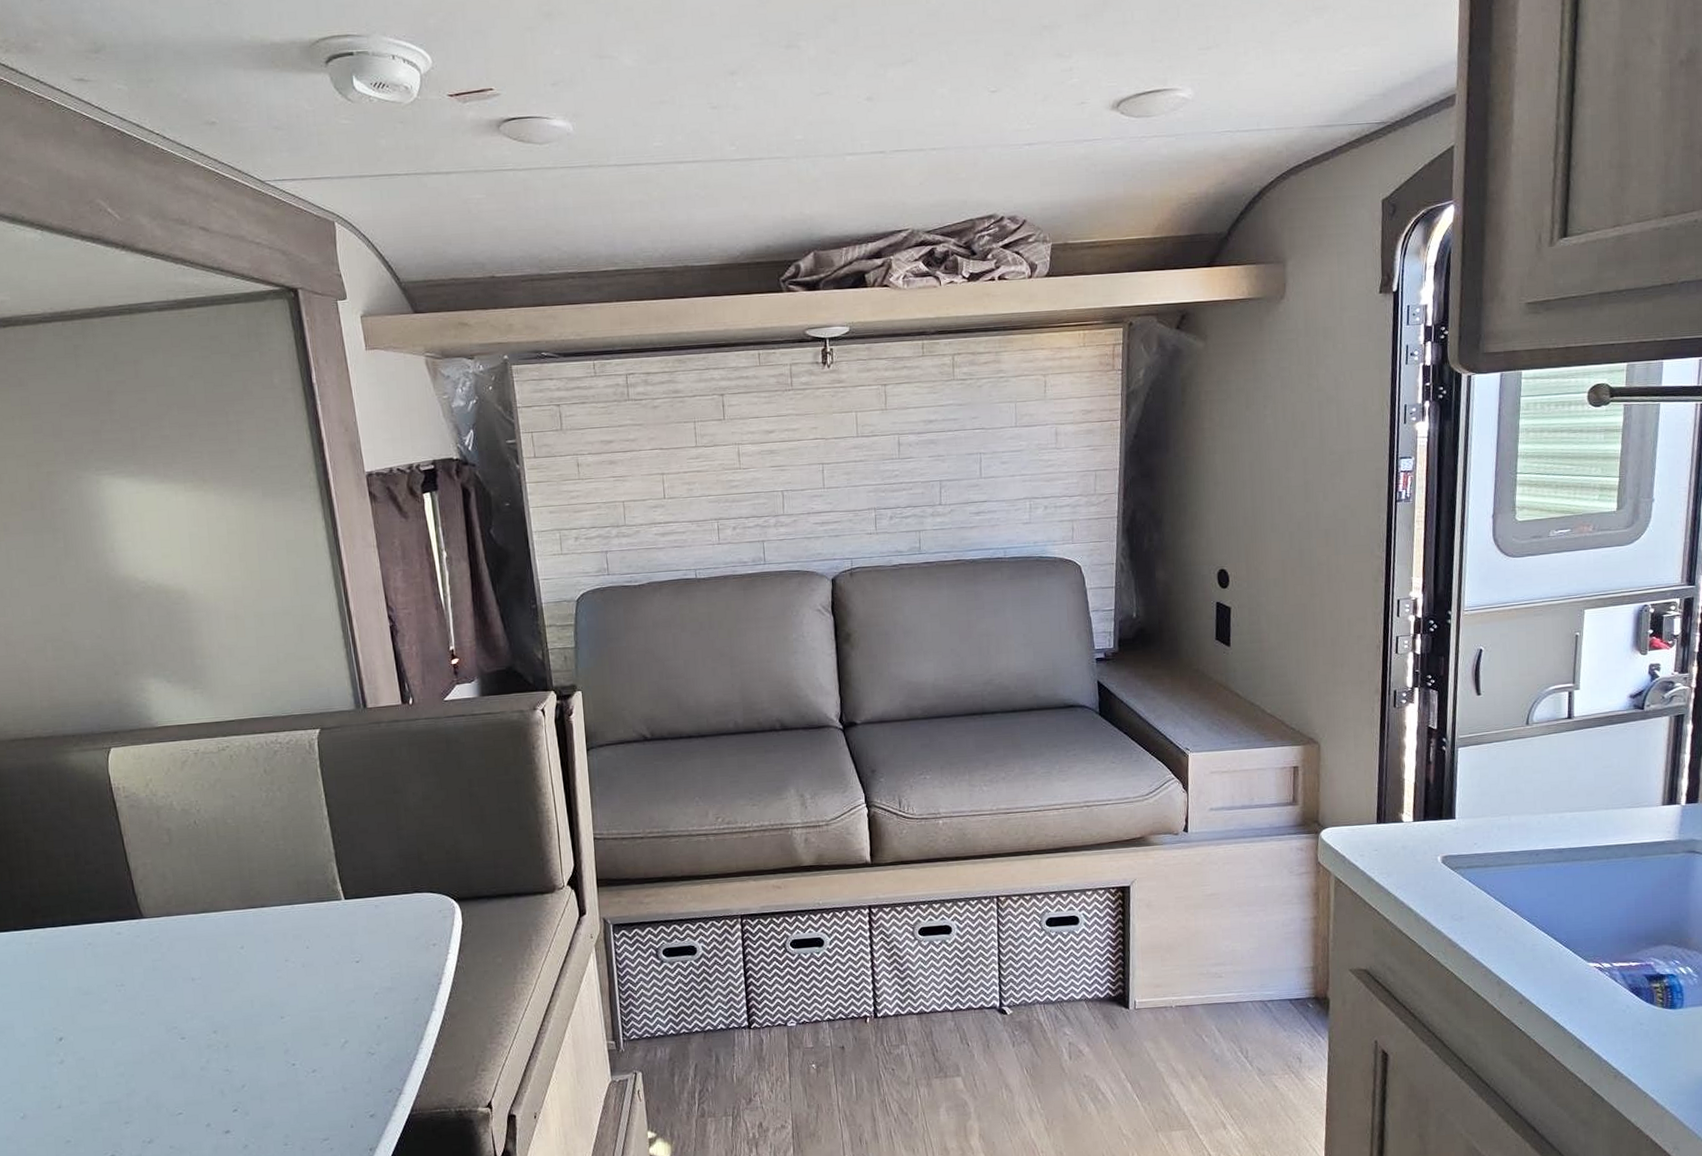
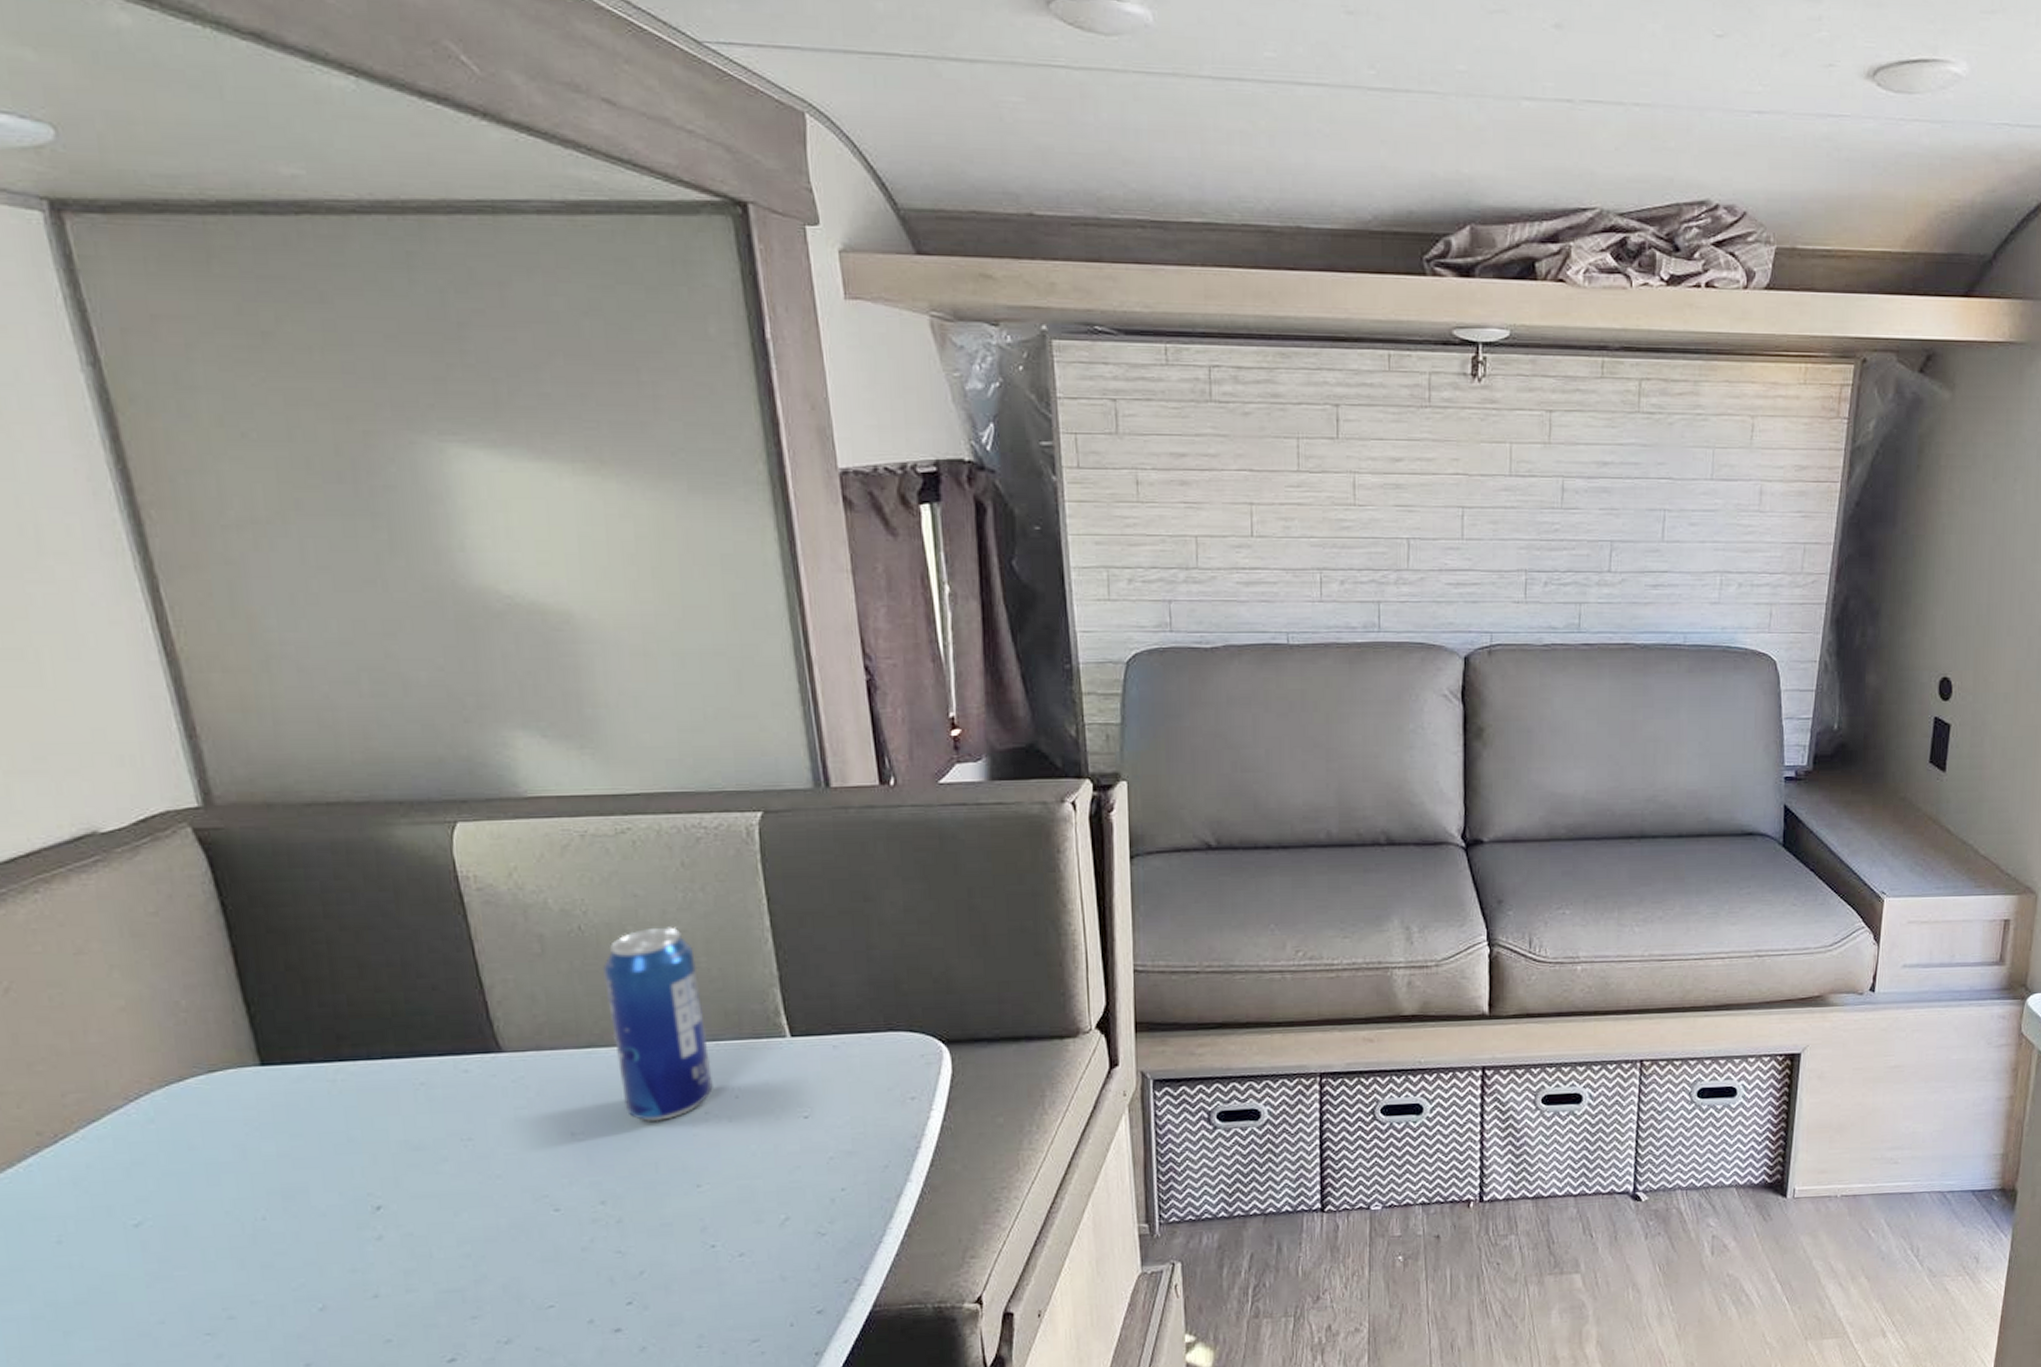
beverage can: none [211,818,291,969] -> present [602,927,714,1122]

